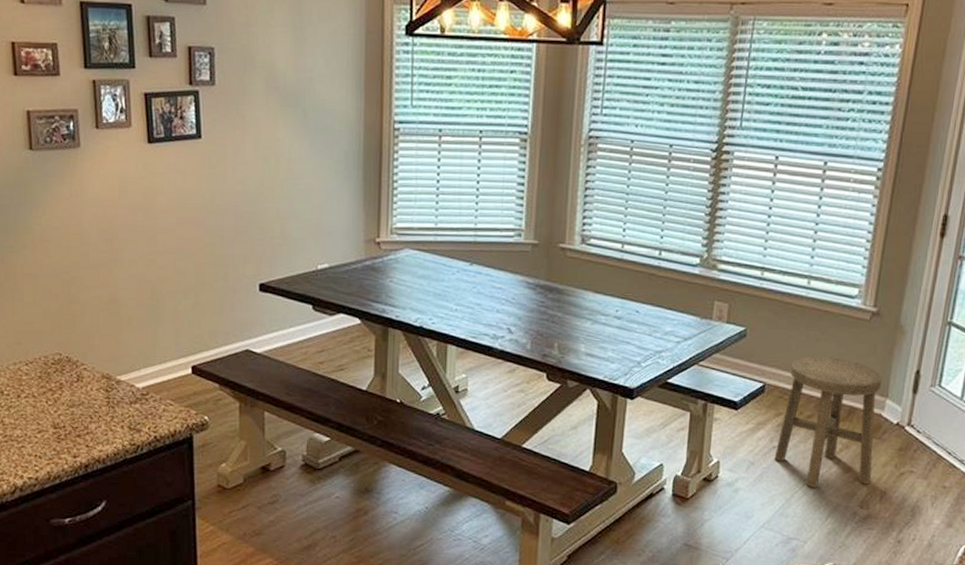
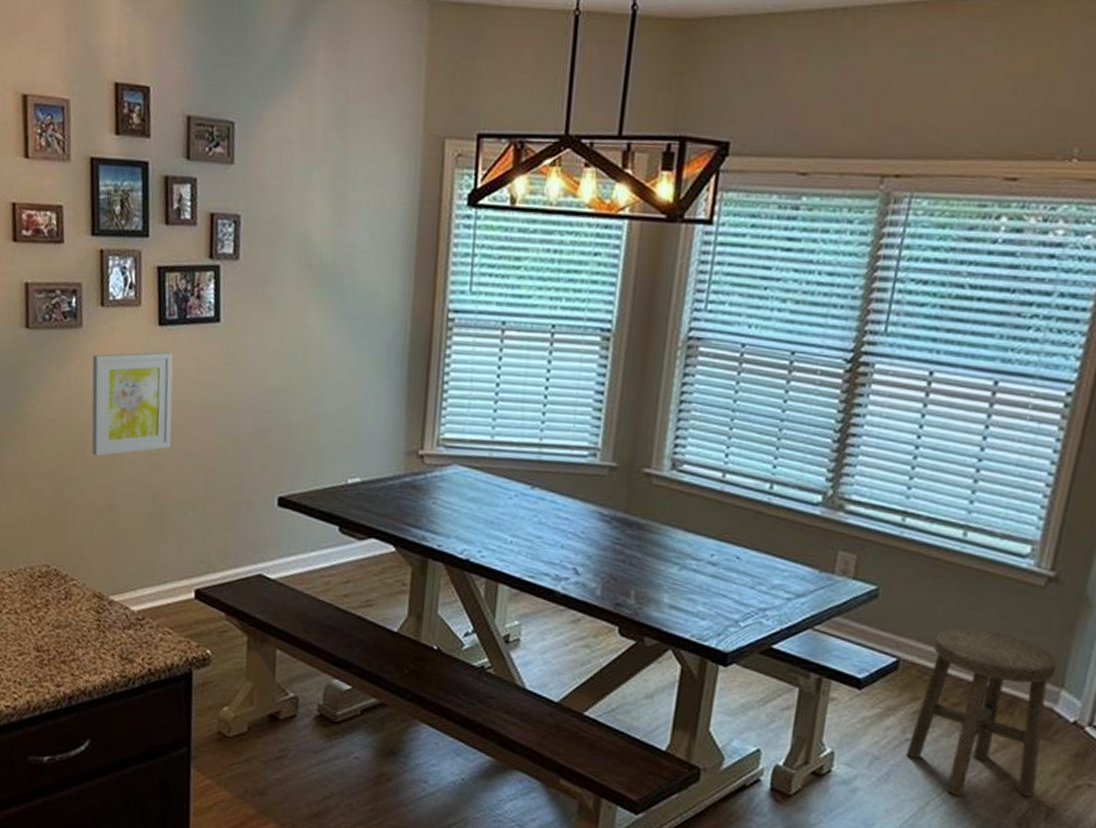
wall art: none [91,166,164,258] -> present [91,352,173,457]

